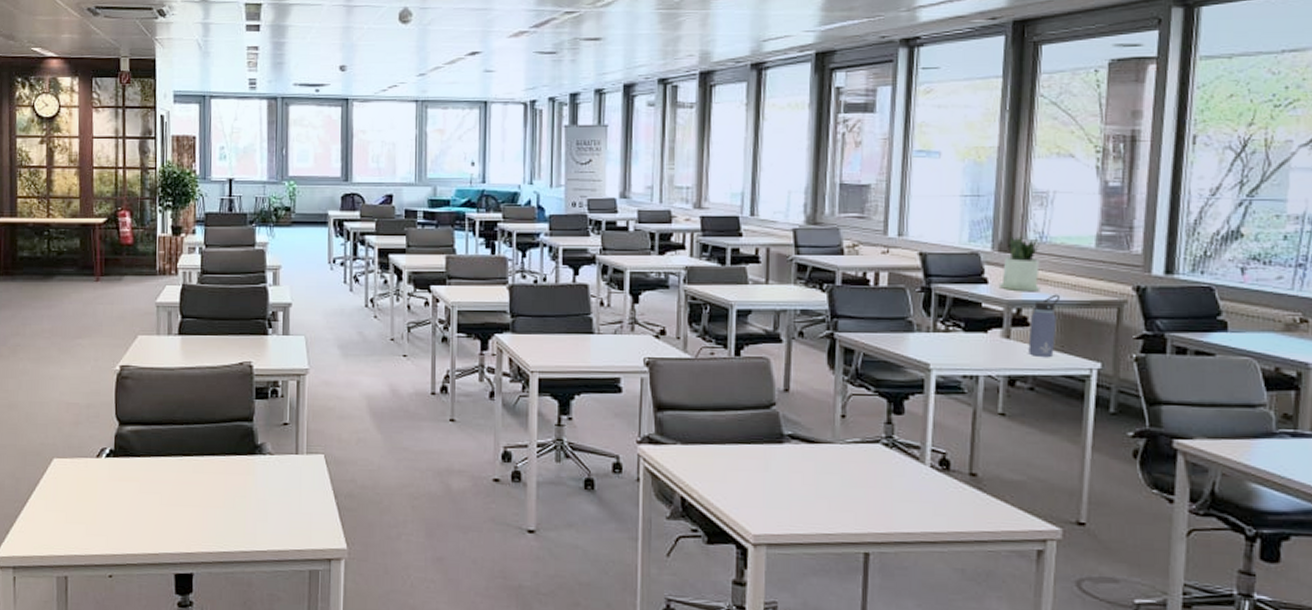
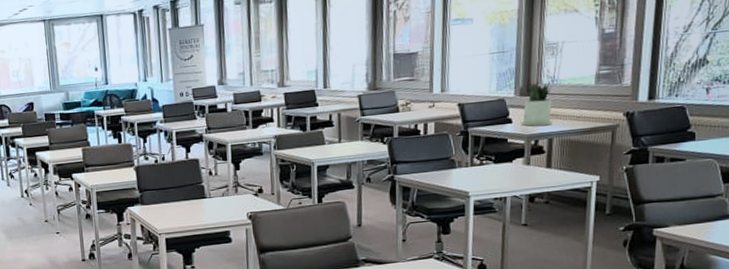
water bottle: present [1028,294,1061,358] -> none [544,125,569,177]

